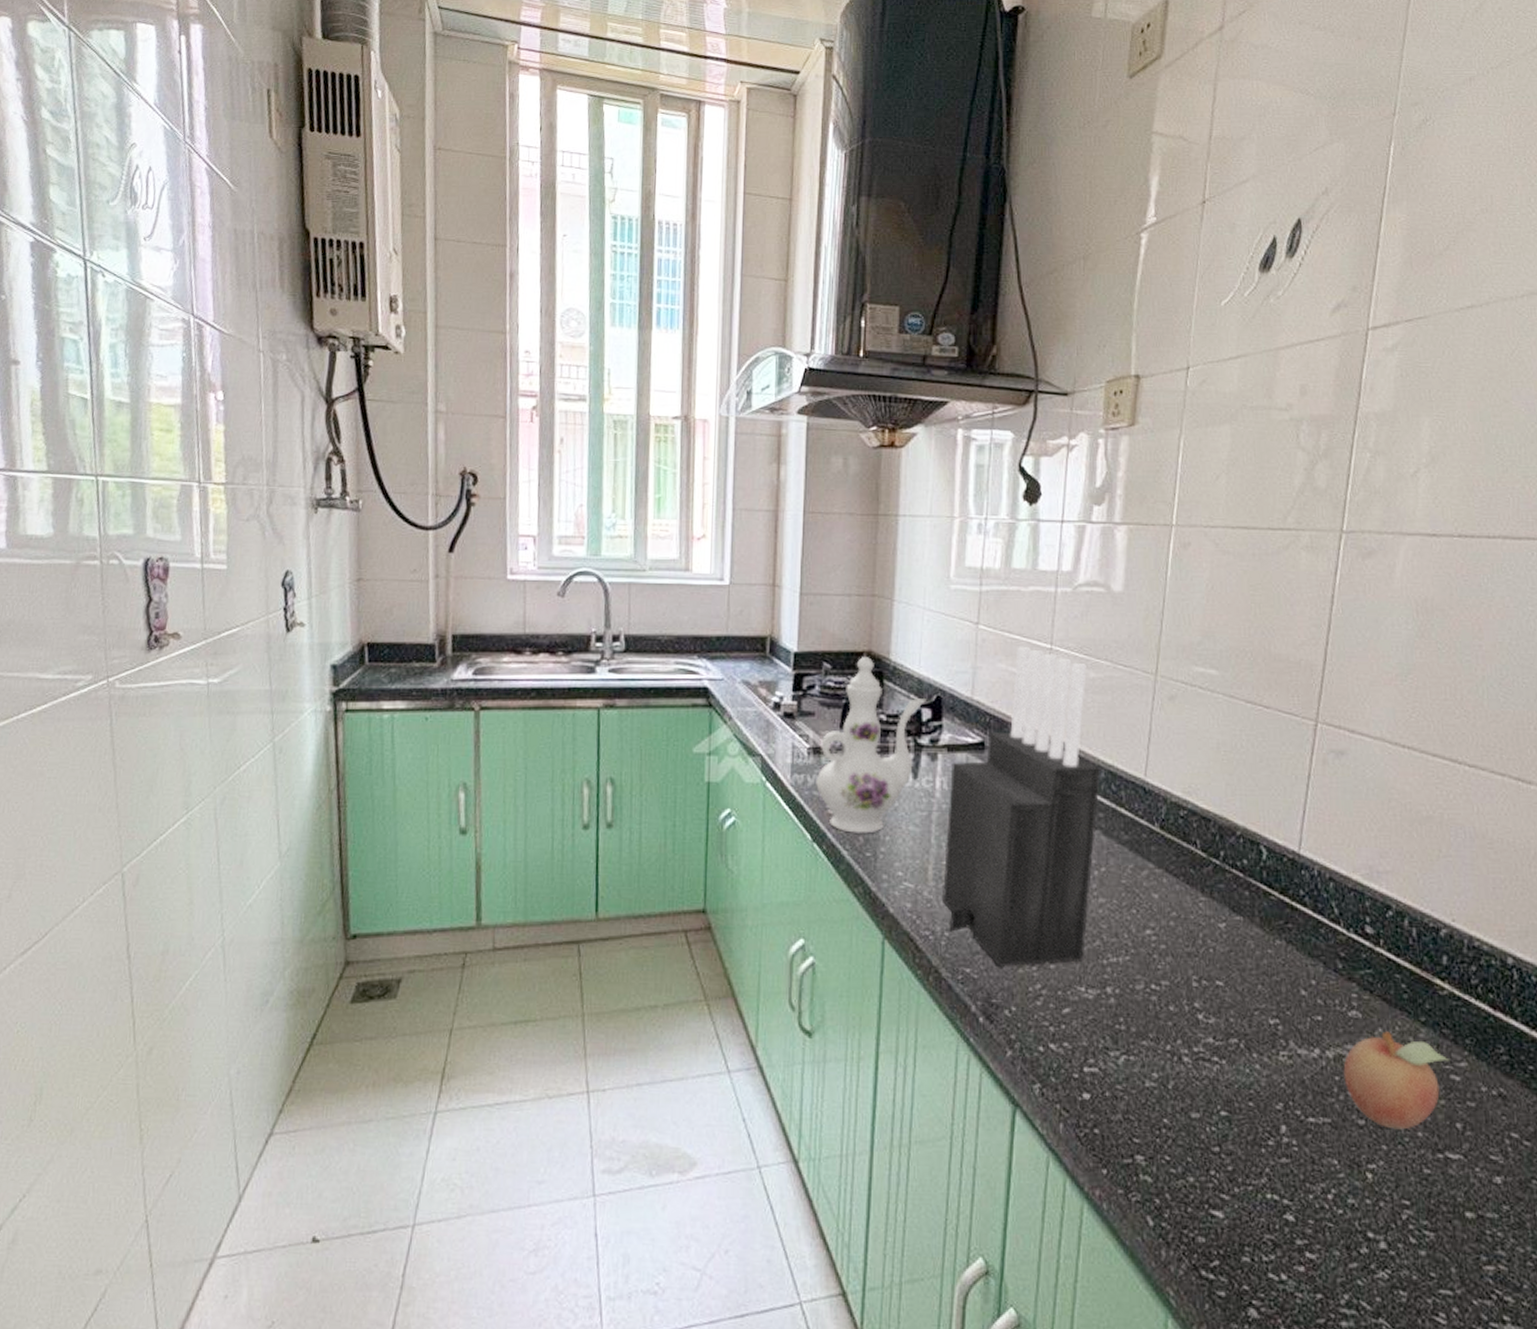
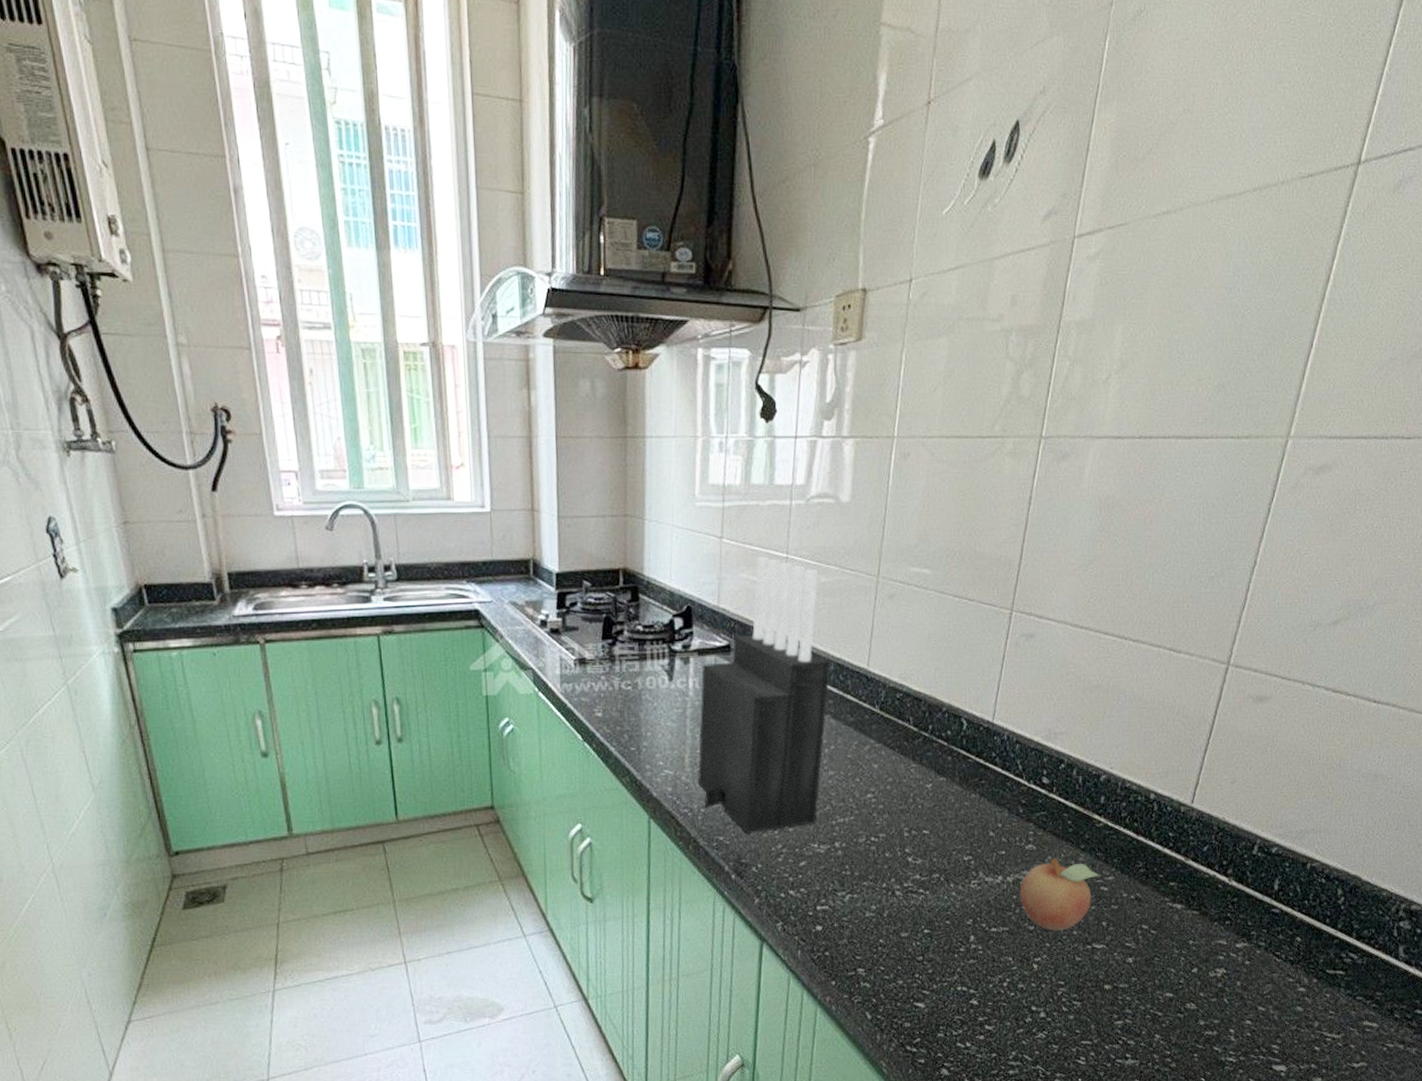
ewer: present [816,657,926,834] -> none [583,574,678,732]

